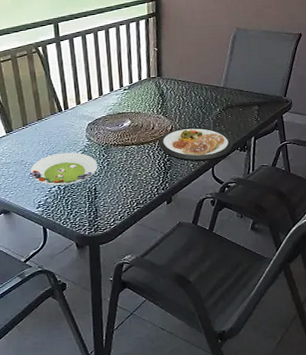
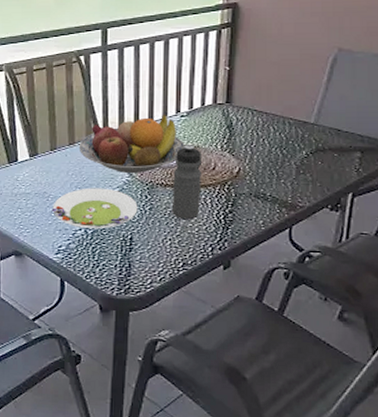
fruit bowl: none [45,89,130,139] -> present [78,114,185,173]
water bottle: none [123,111,145,170] -> present [172,145,201,220]
dish: present [159,127,233,162] -> none [220,172,321,219]

